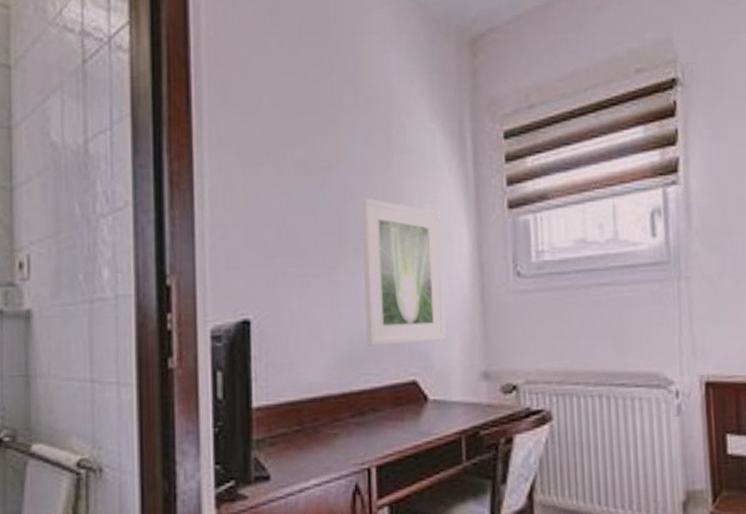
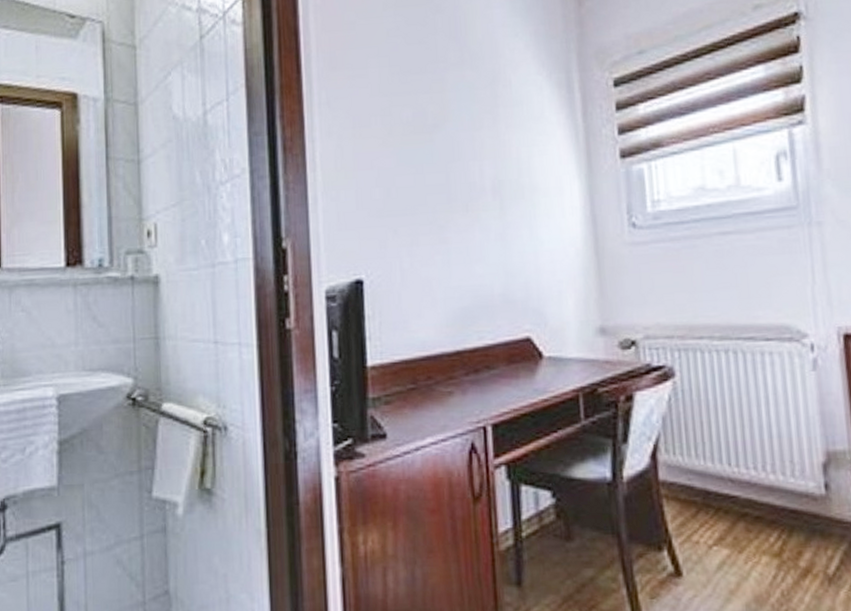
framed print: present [362,197,446,346] -> none [469,154,560,303]

